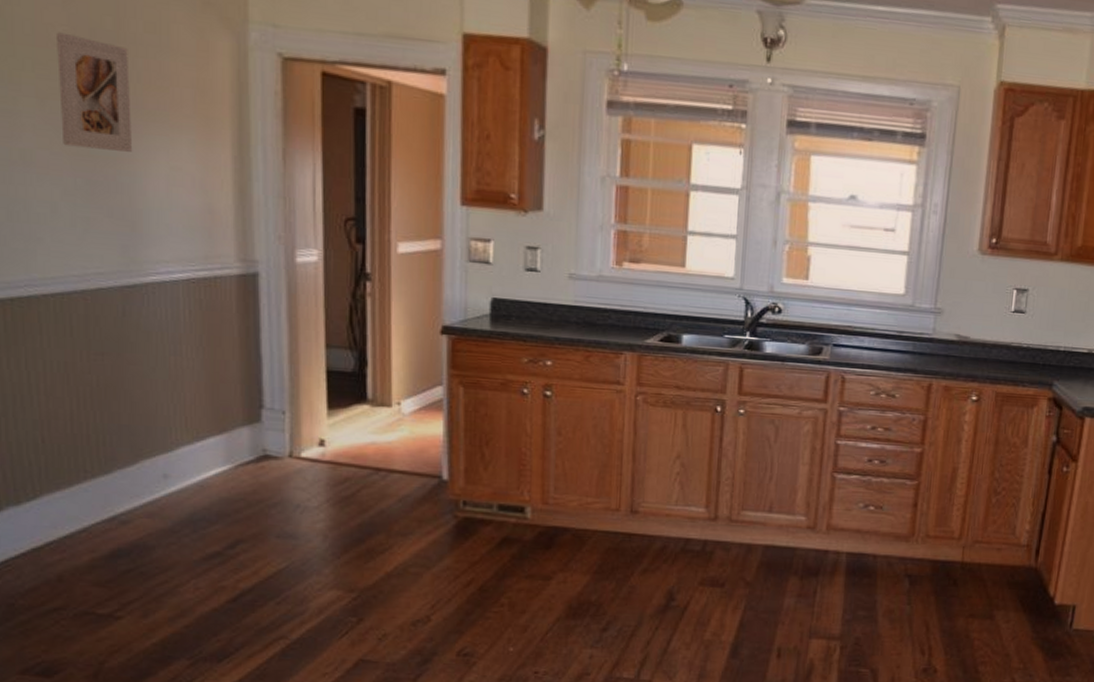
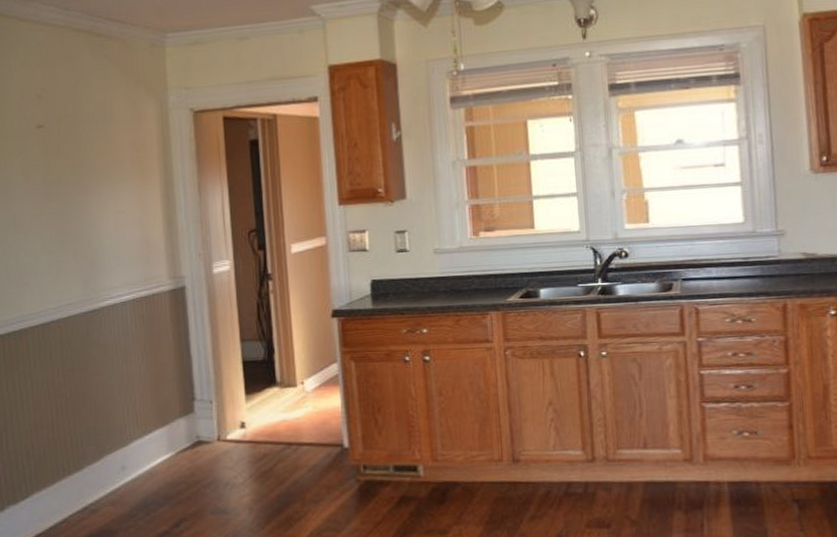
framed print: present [57,32,133,152] -> none [35,123,90,208]

